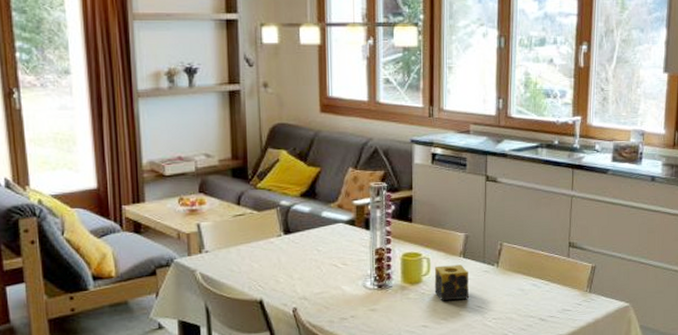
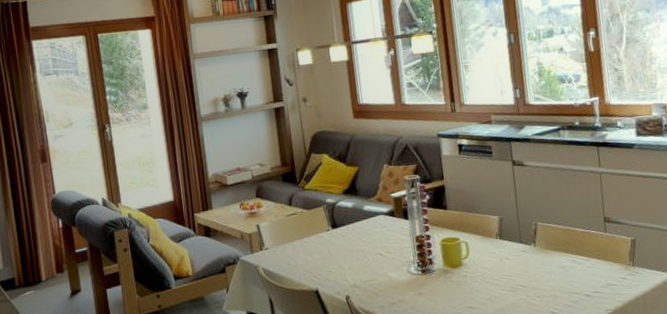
candle: present [434,264,469,301] -> none [473,246,510,283]

